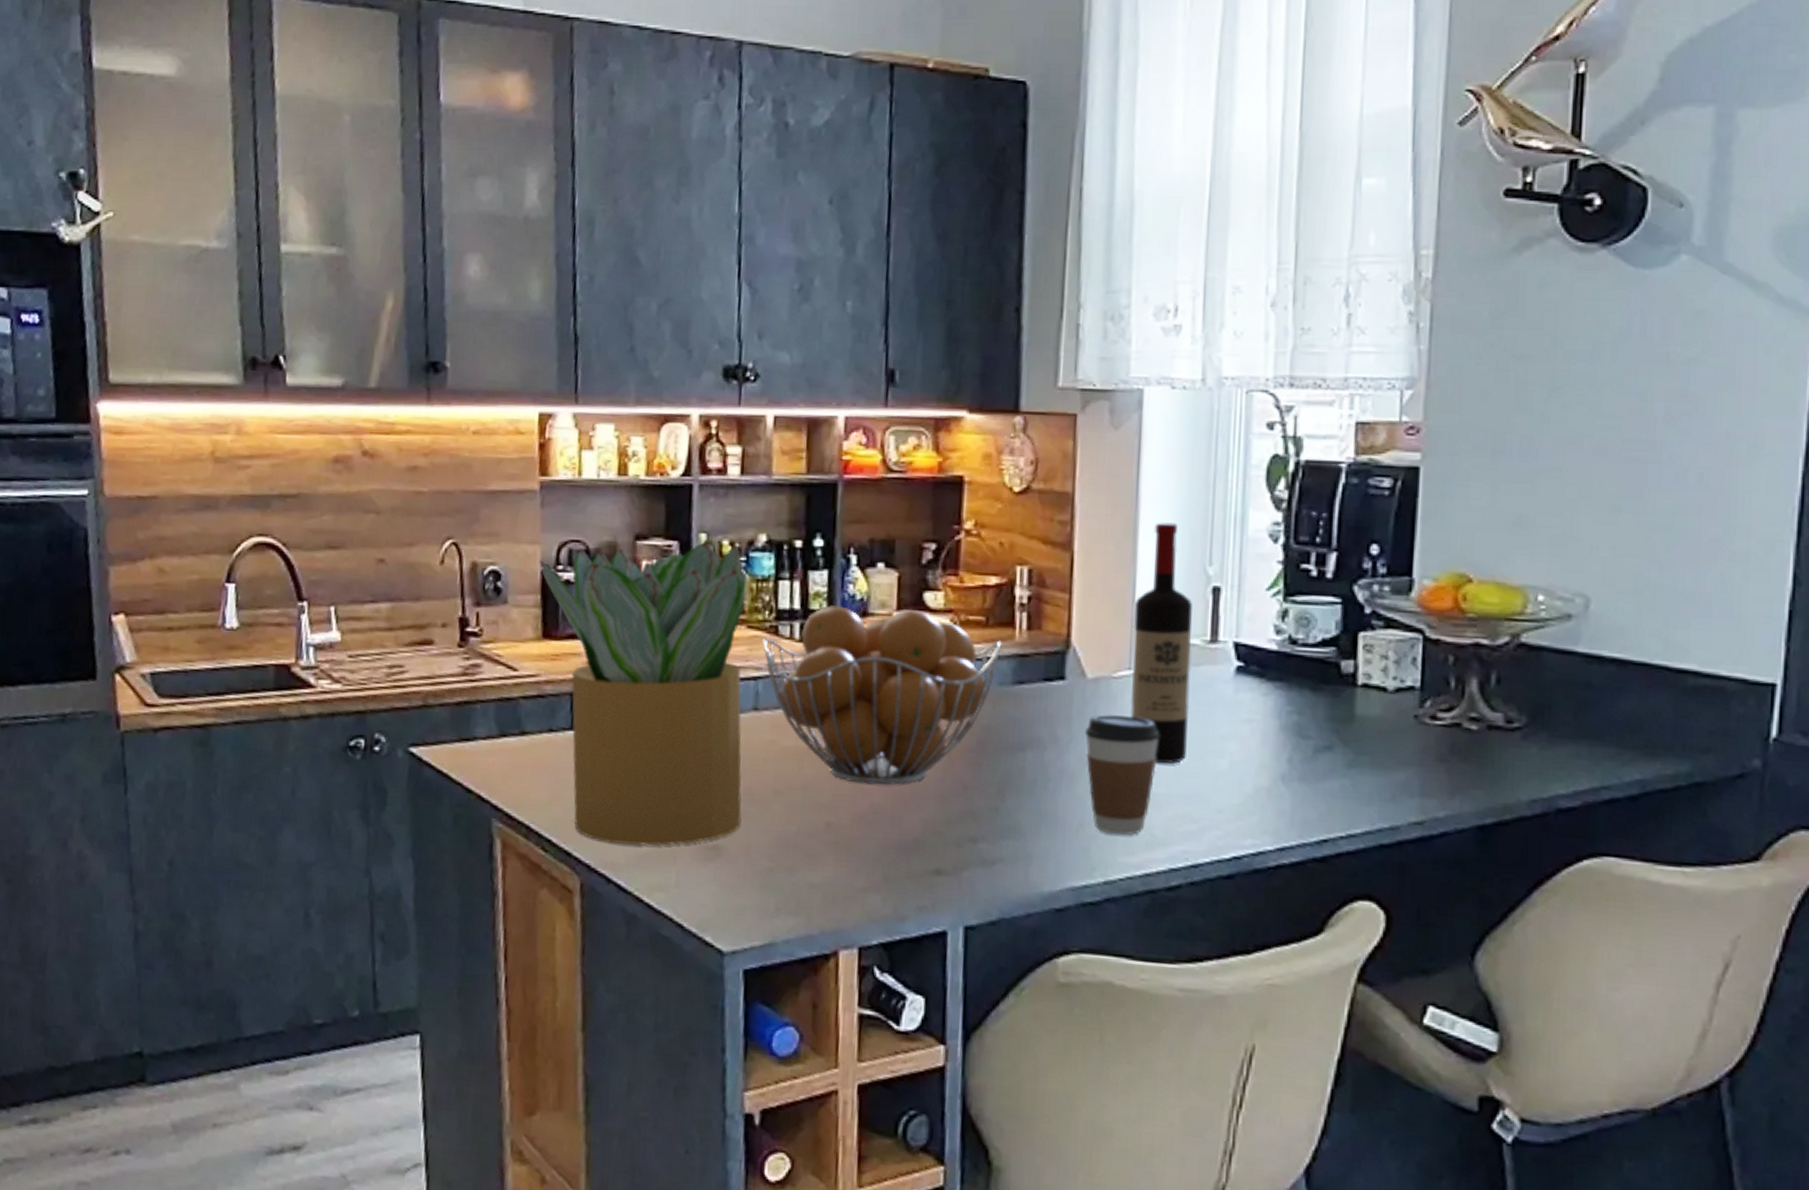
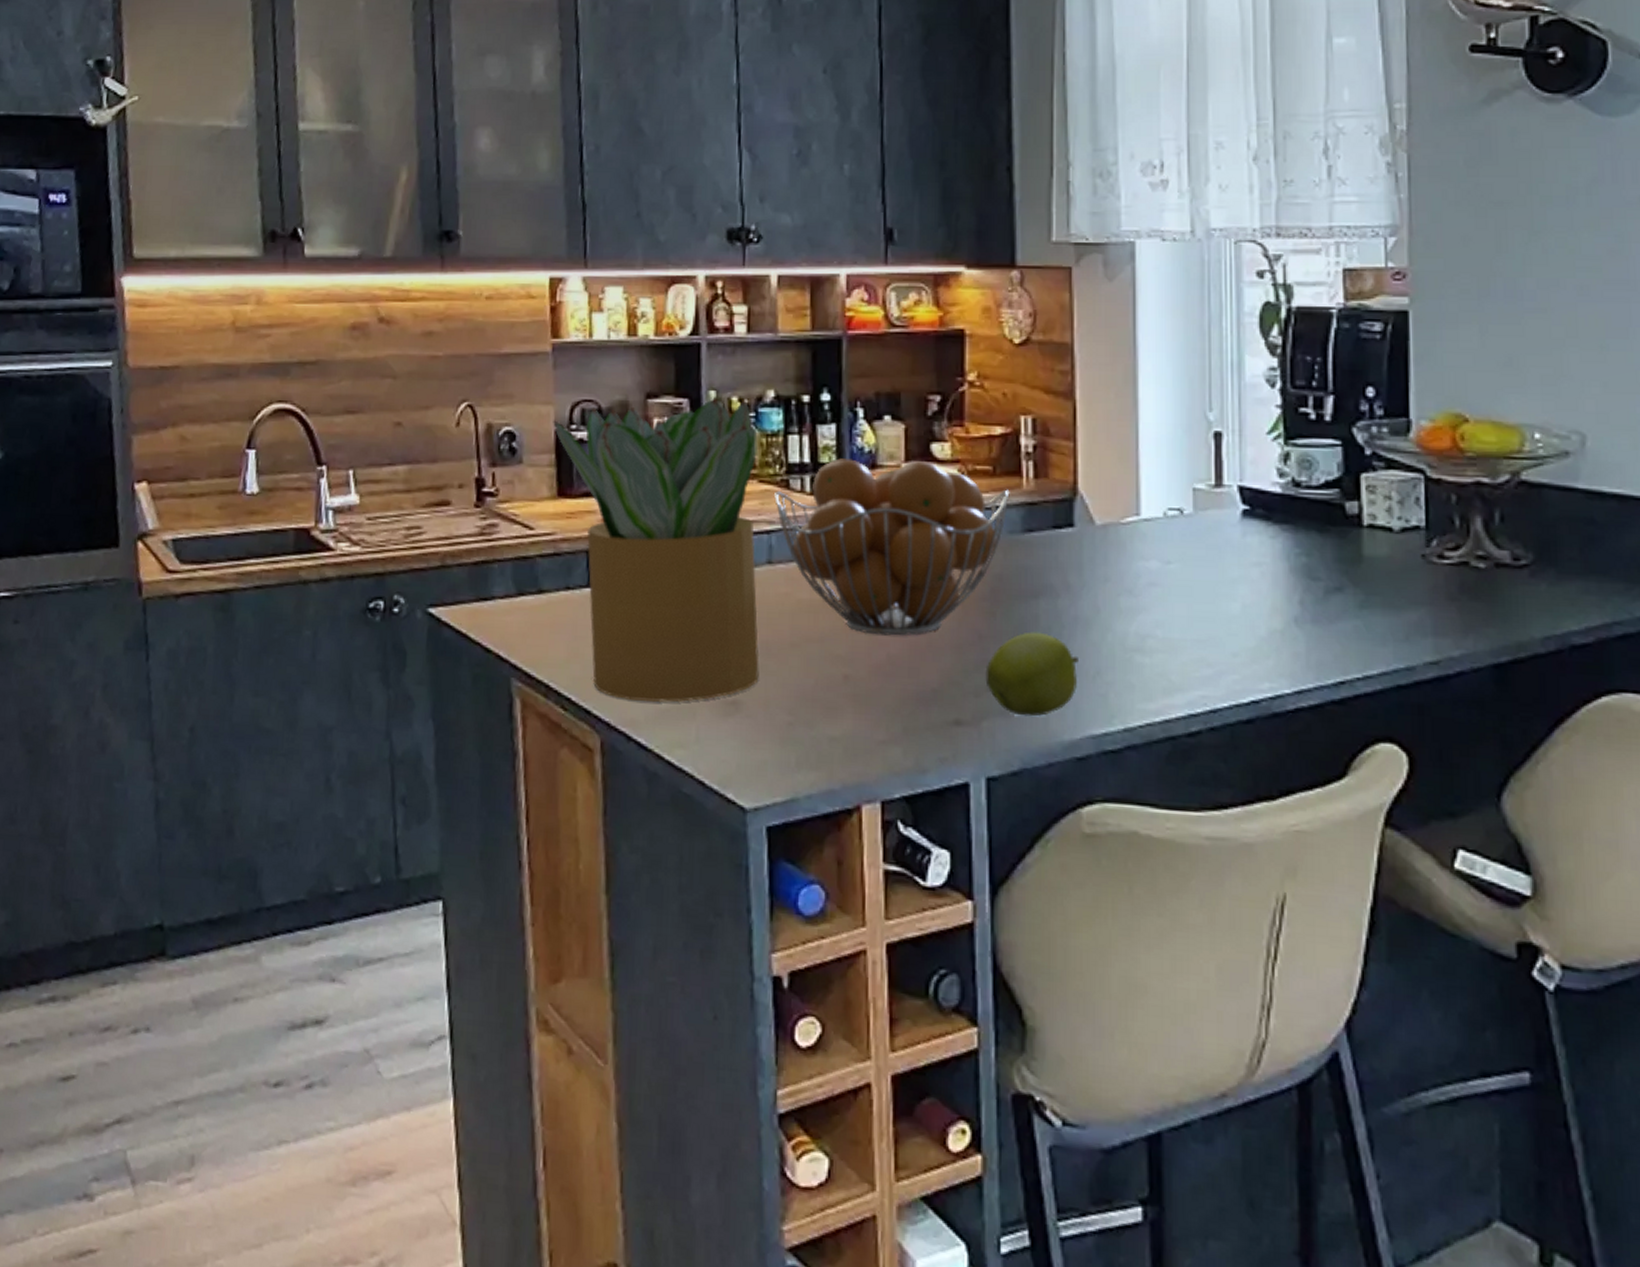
apple: none [968,784,1062,868] -> present [985,631,1078,717]
coffee cup: present [1084,714,1160,836] -> none [1096,560,1171,682]
wine bottle: present [1130,522,1192,764] -> none [1137,370,1199,609]

